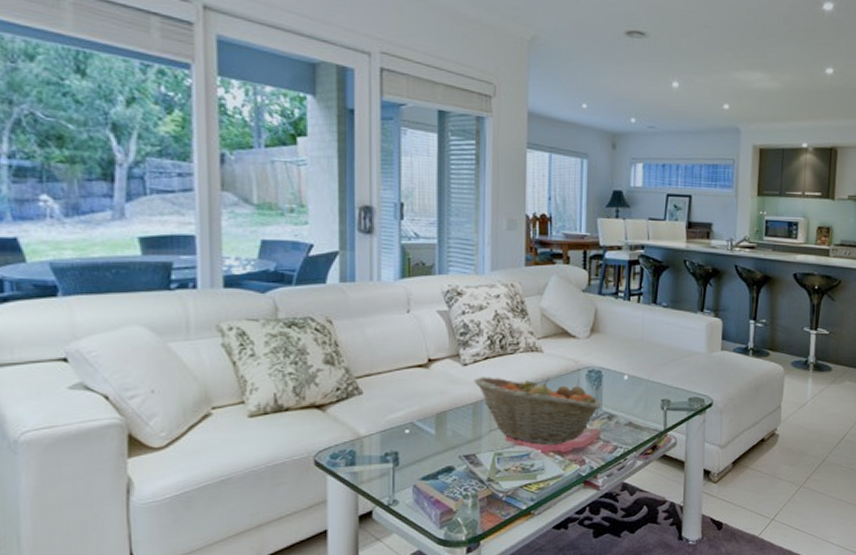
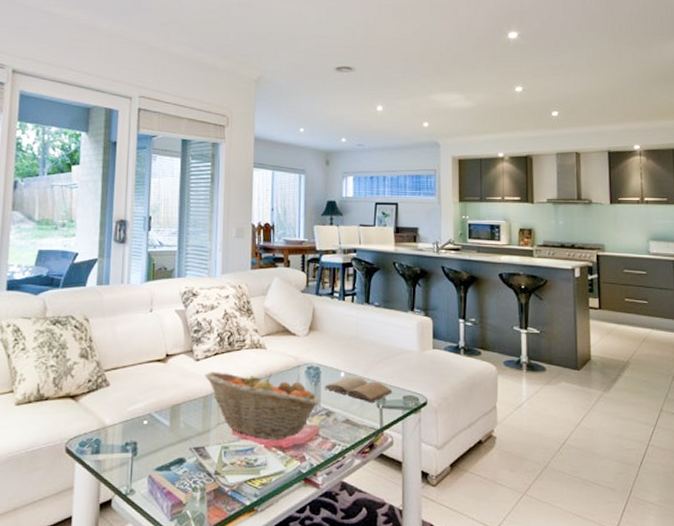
book: none [605,379,678,406] -> present [324,376,393,403]

